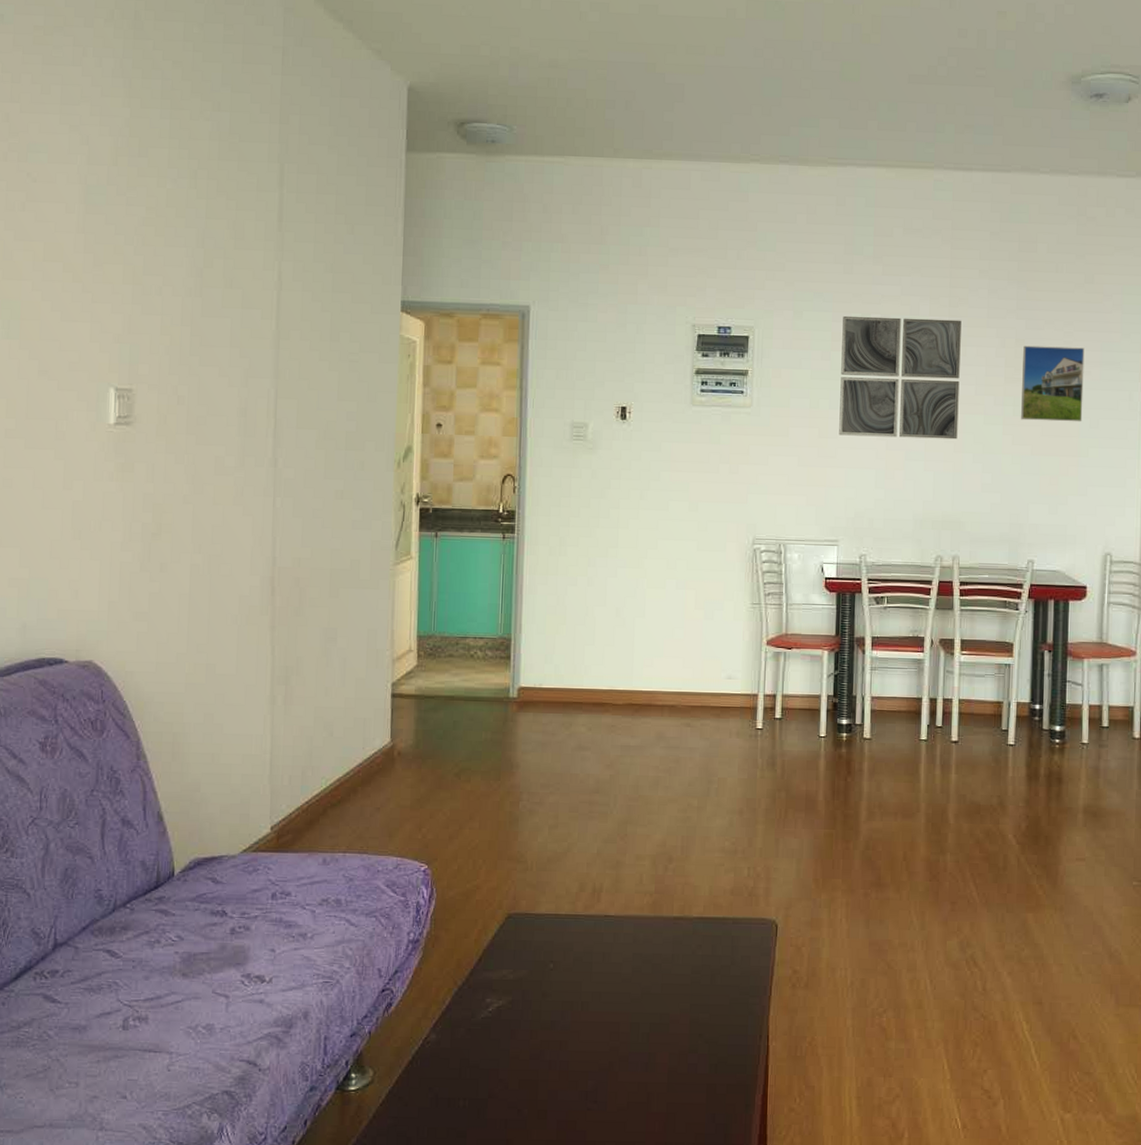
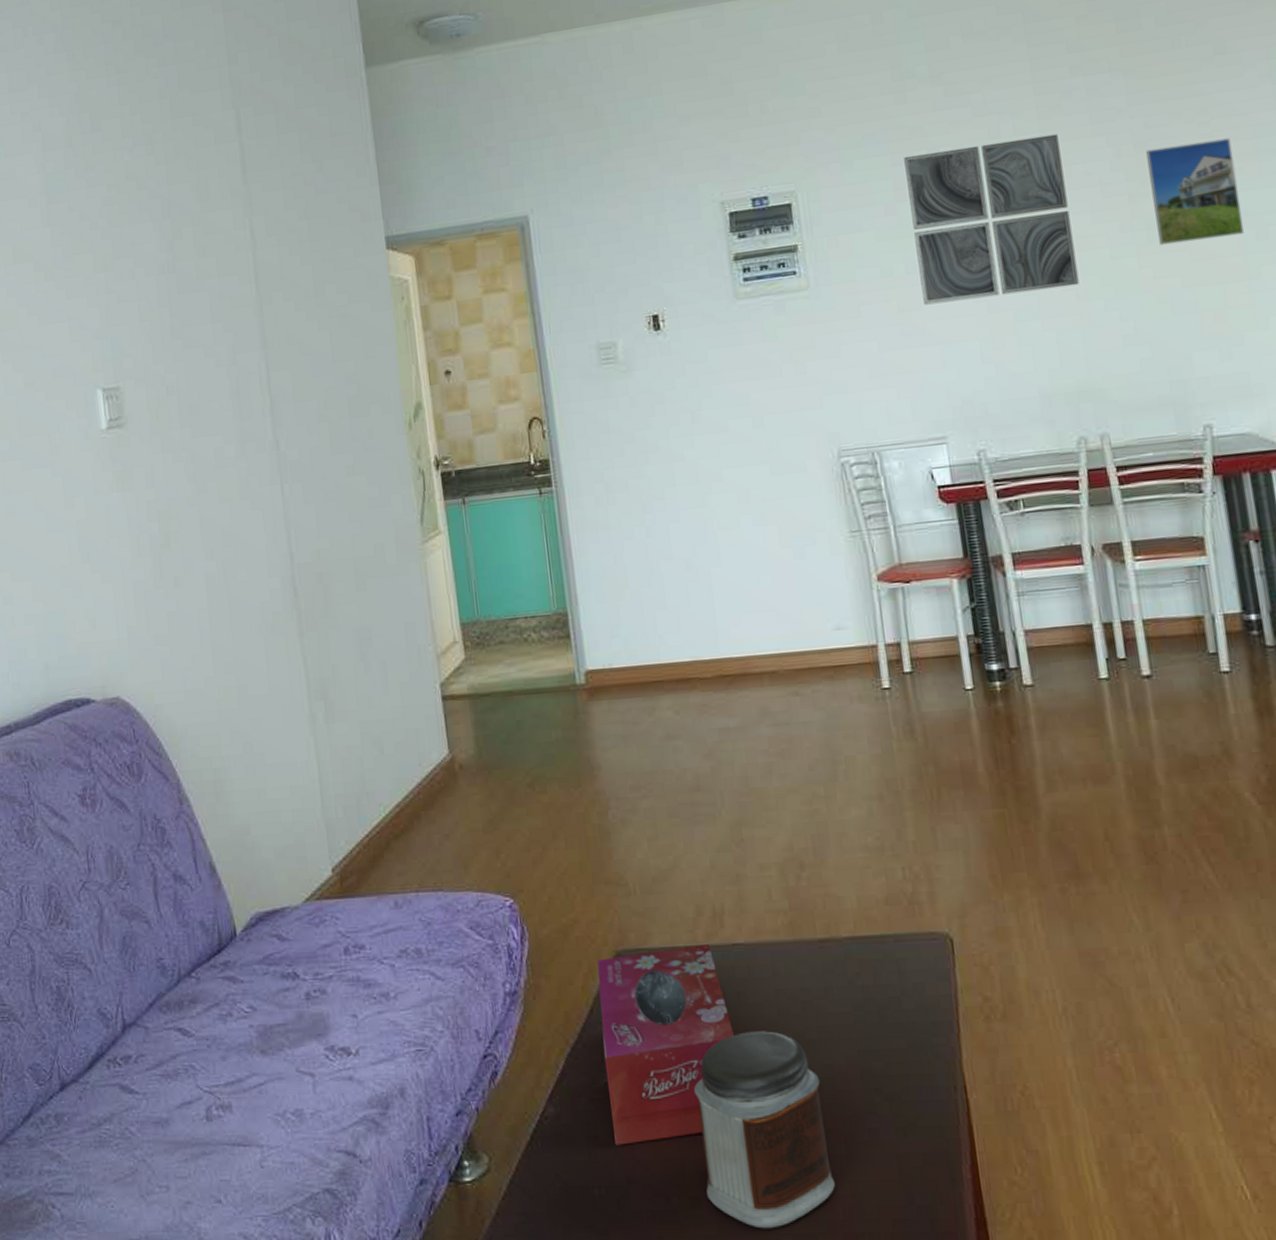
tissue box: none [483,913,594,1067] -> present [597,943,734,1146]
jar: none [552,984,657,1137] -> present [693,1031,835,1229]

